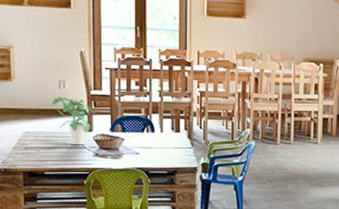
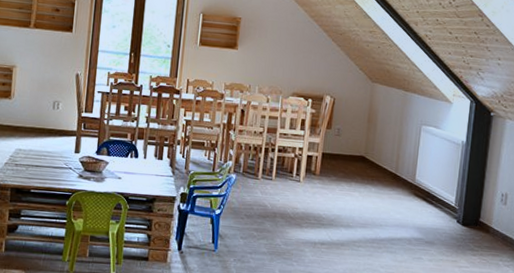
potted plant: present [51,97,96,146] -> none [44,117,85,166]

